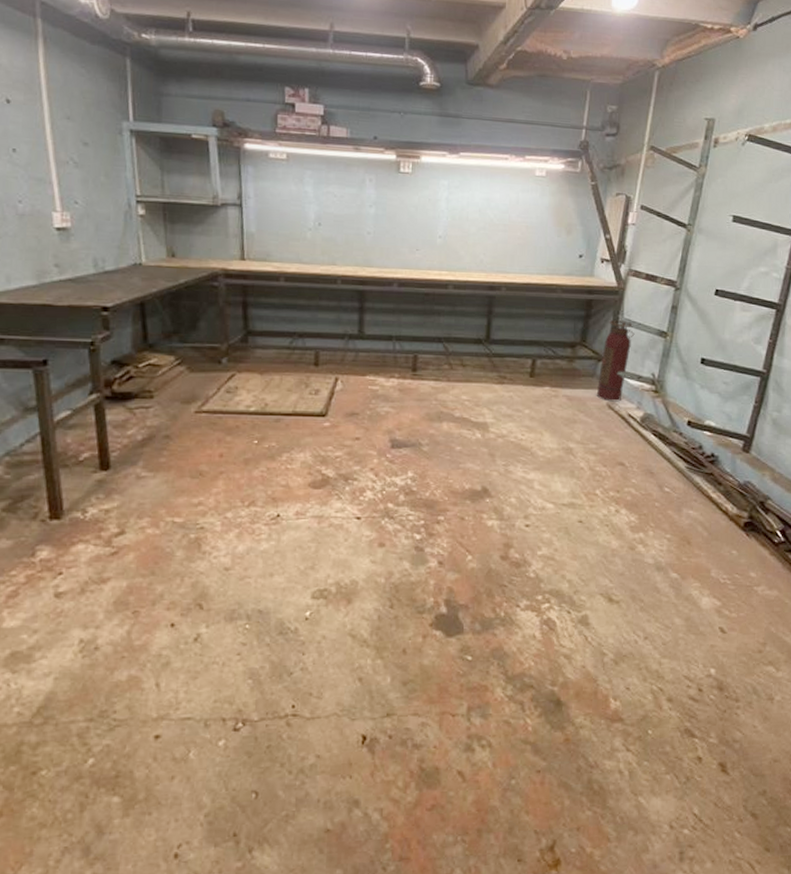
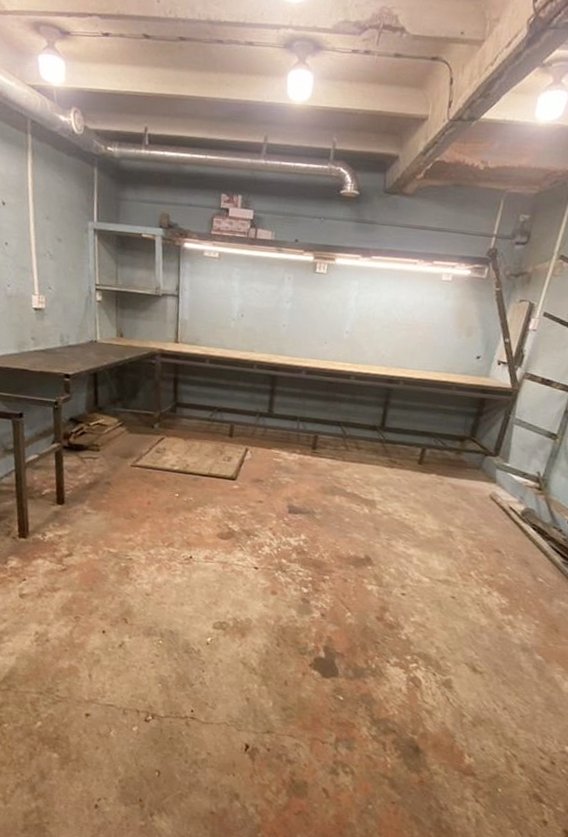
fire extinguisher: present [596,320,635,402] -> none [480,419,525,495]

